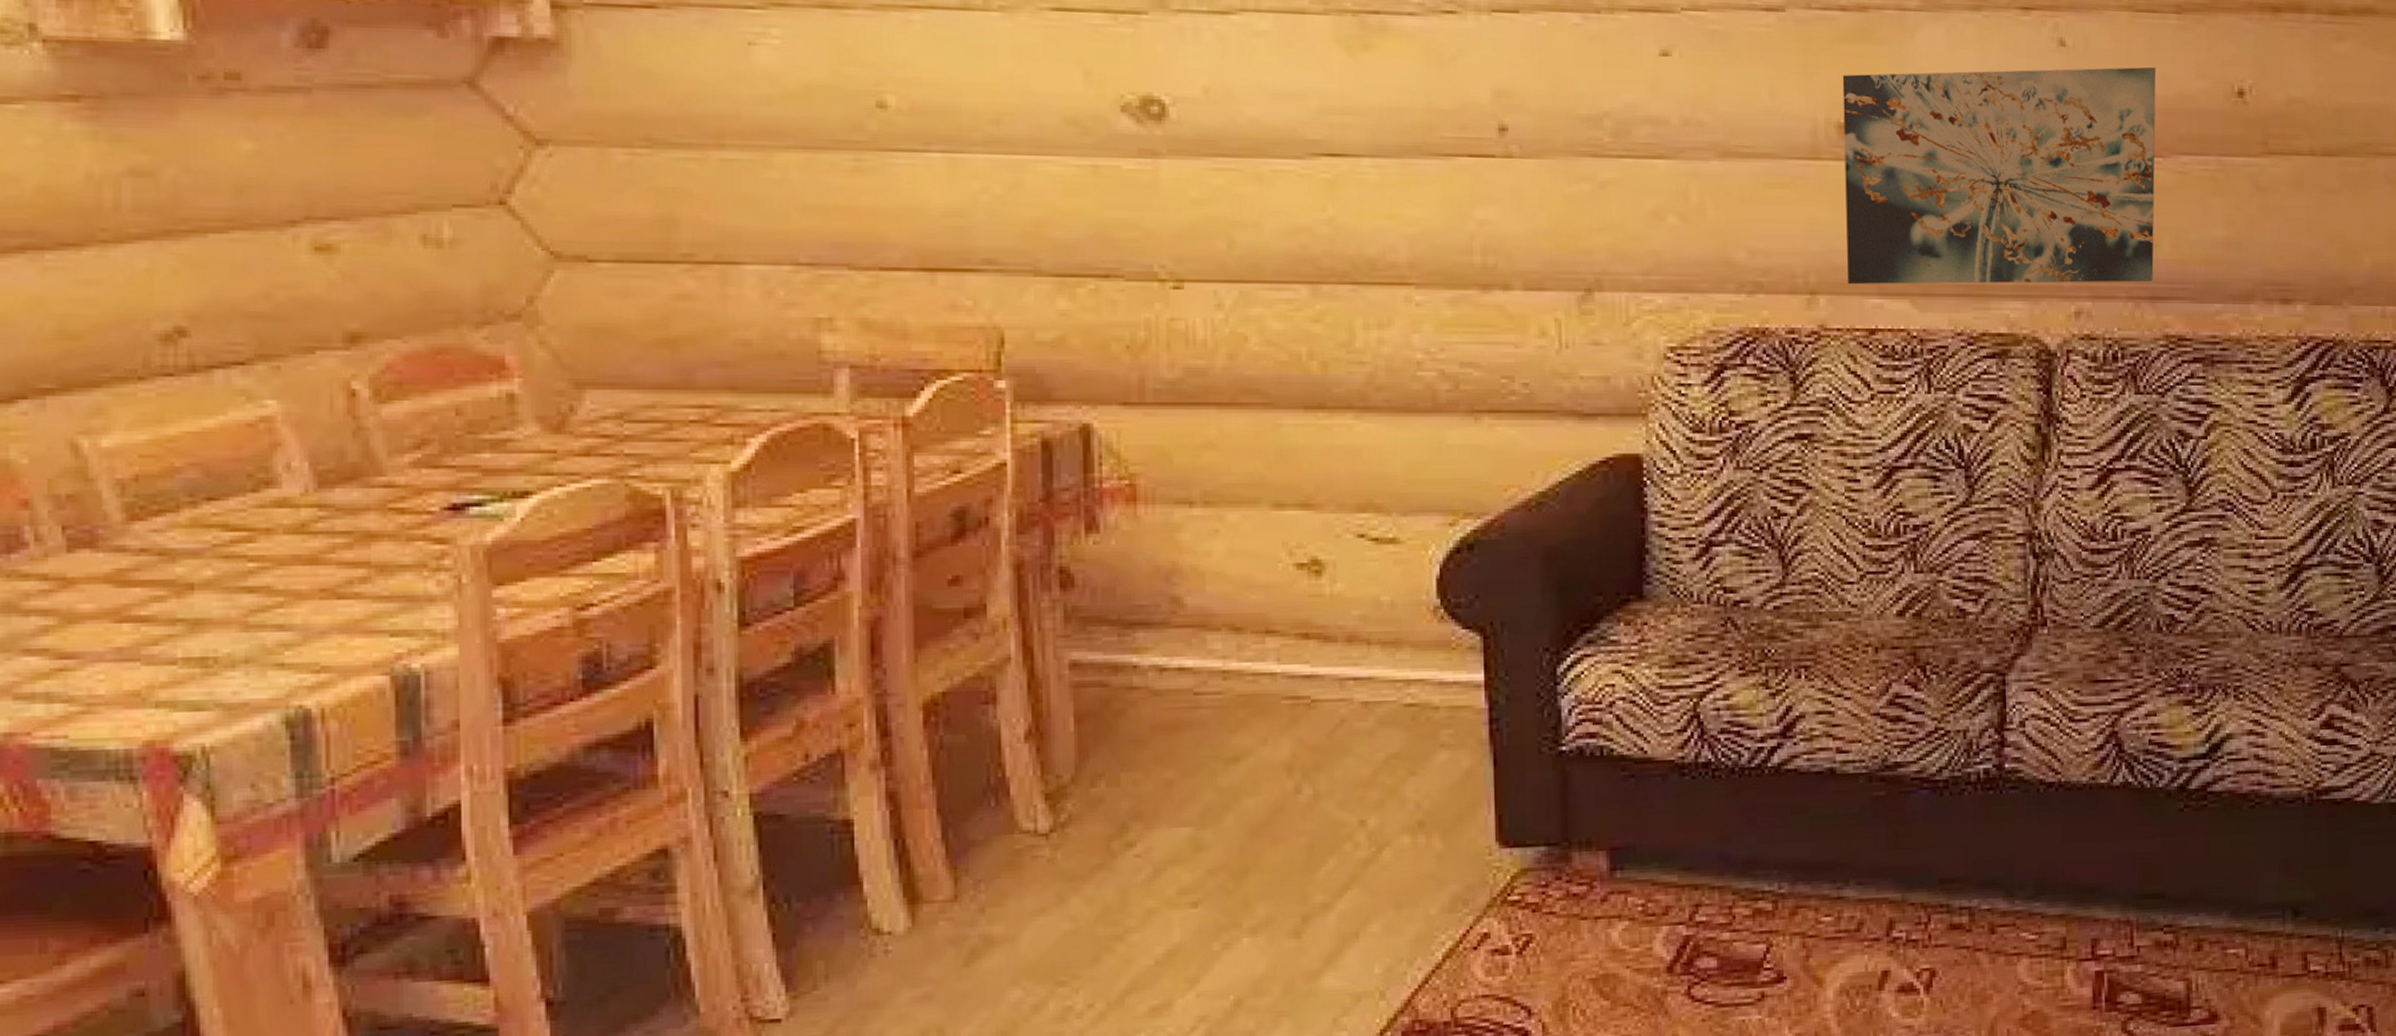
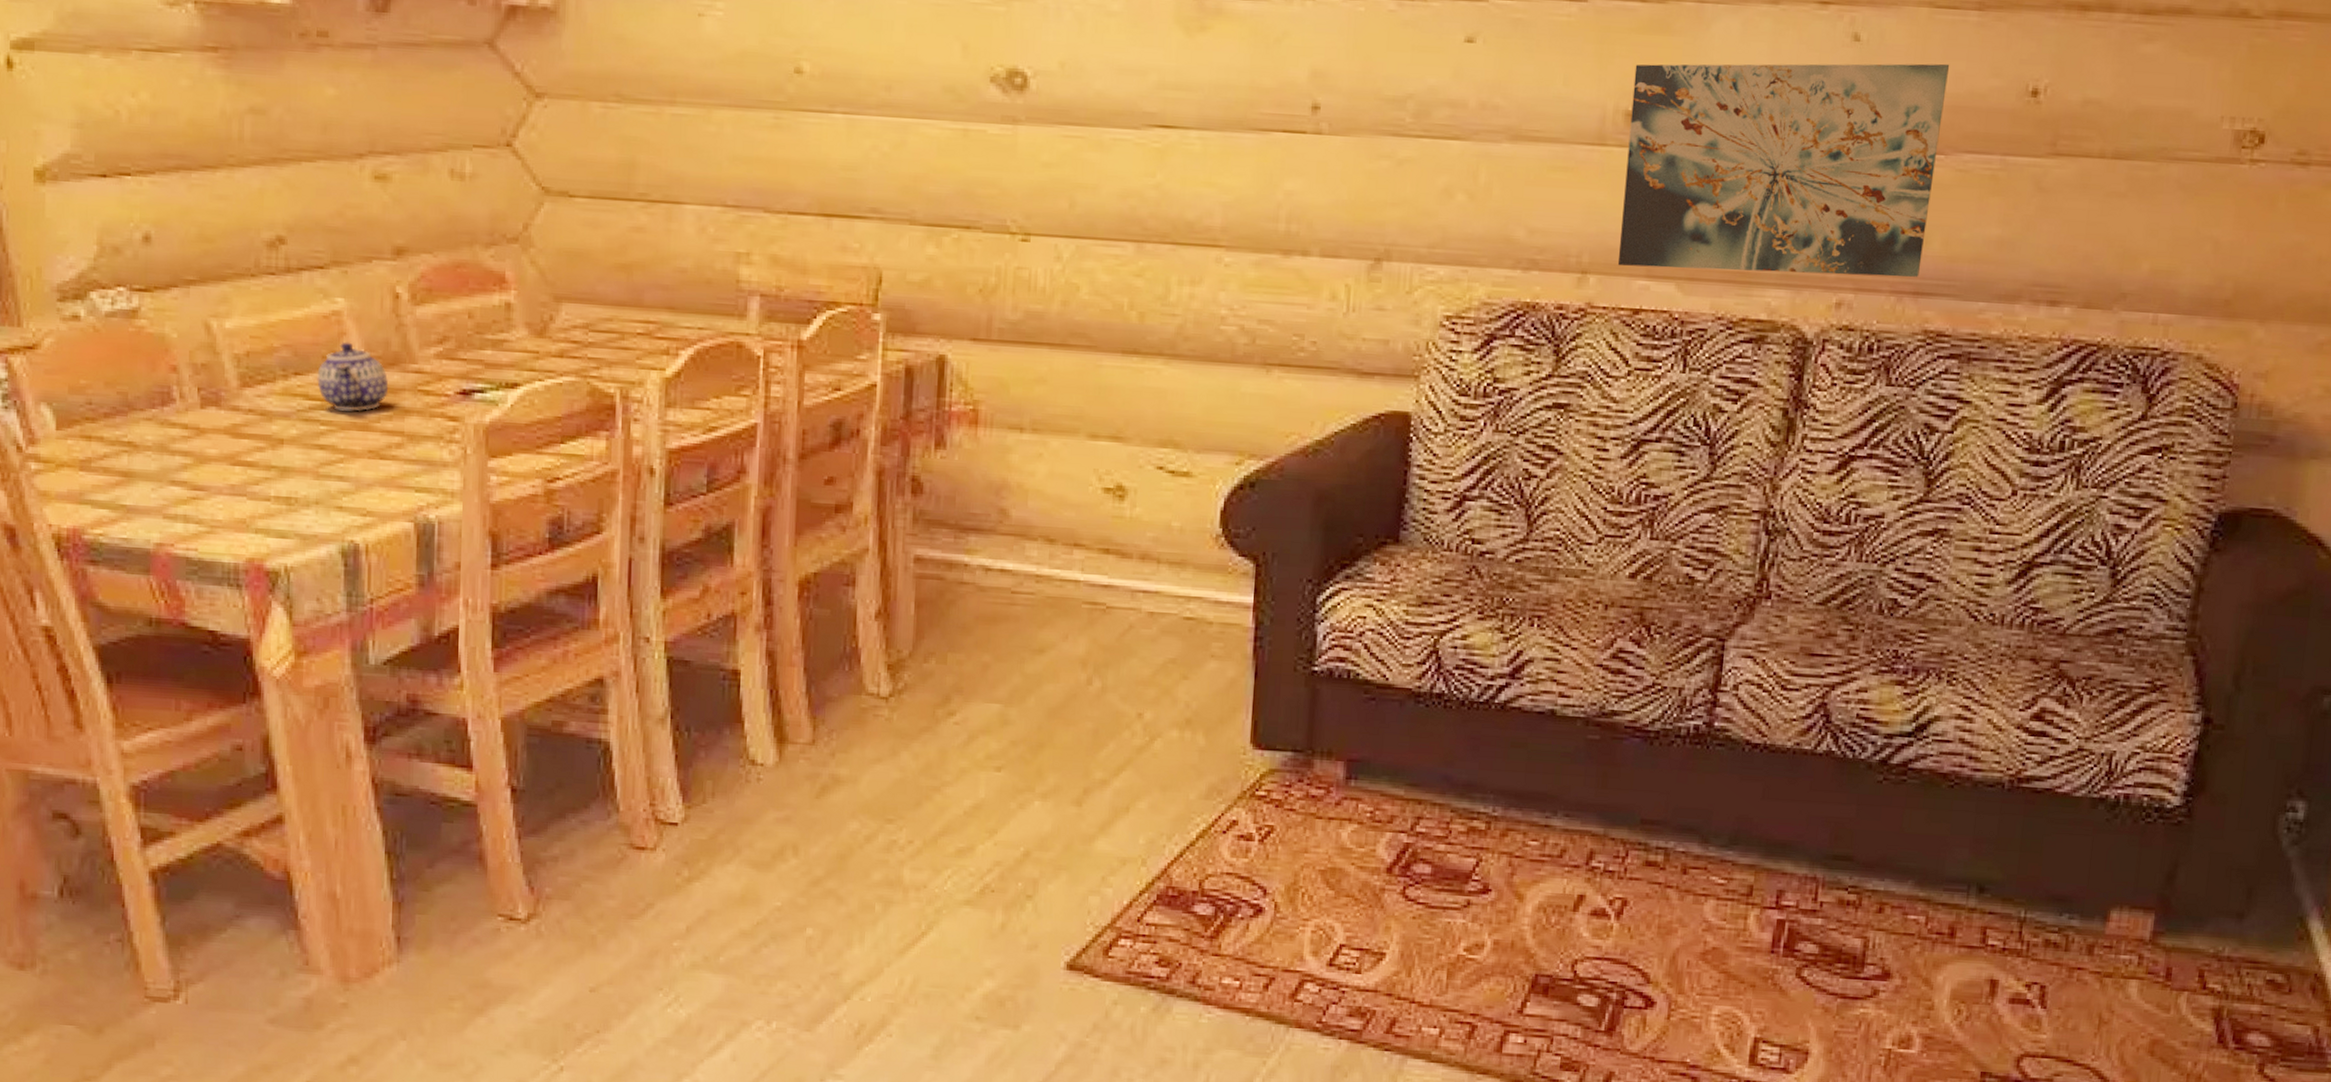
teapot: none [241,454,346,542] -> present [317,341,389,412]

